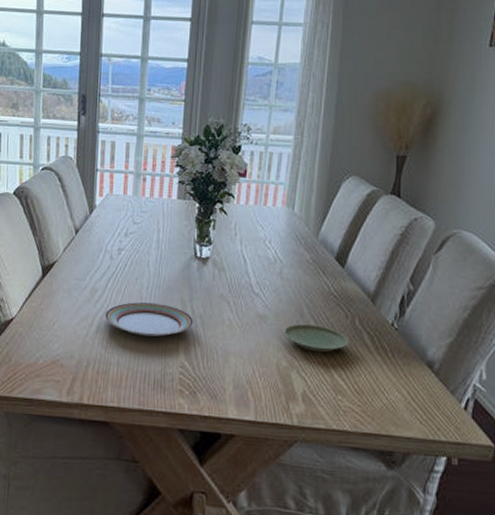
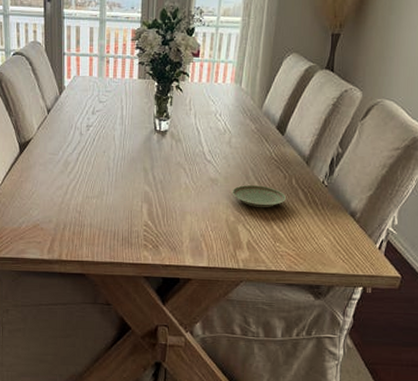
plate: present [104,302,193,337] -> none [77,172,155,201]

